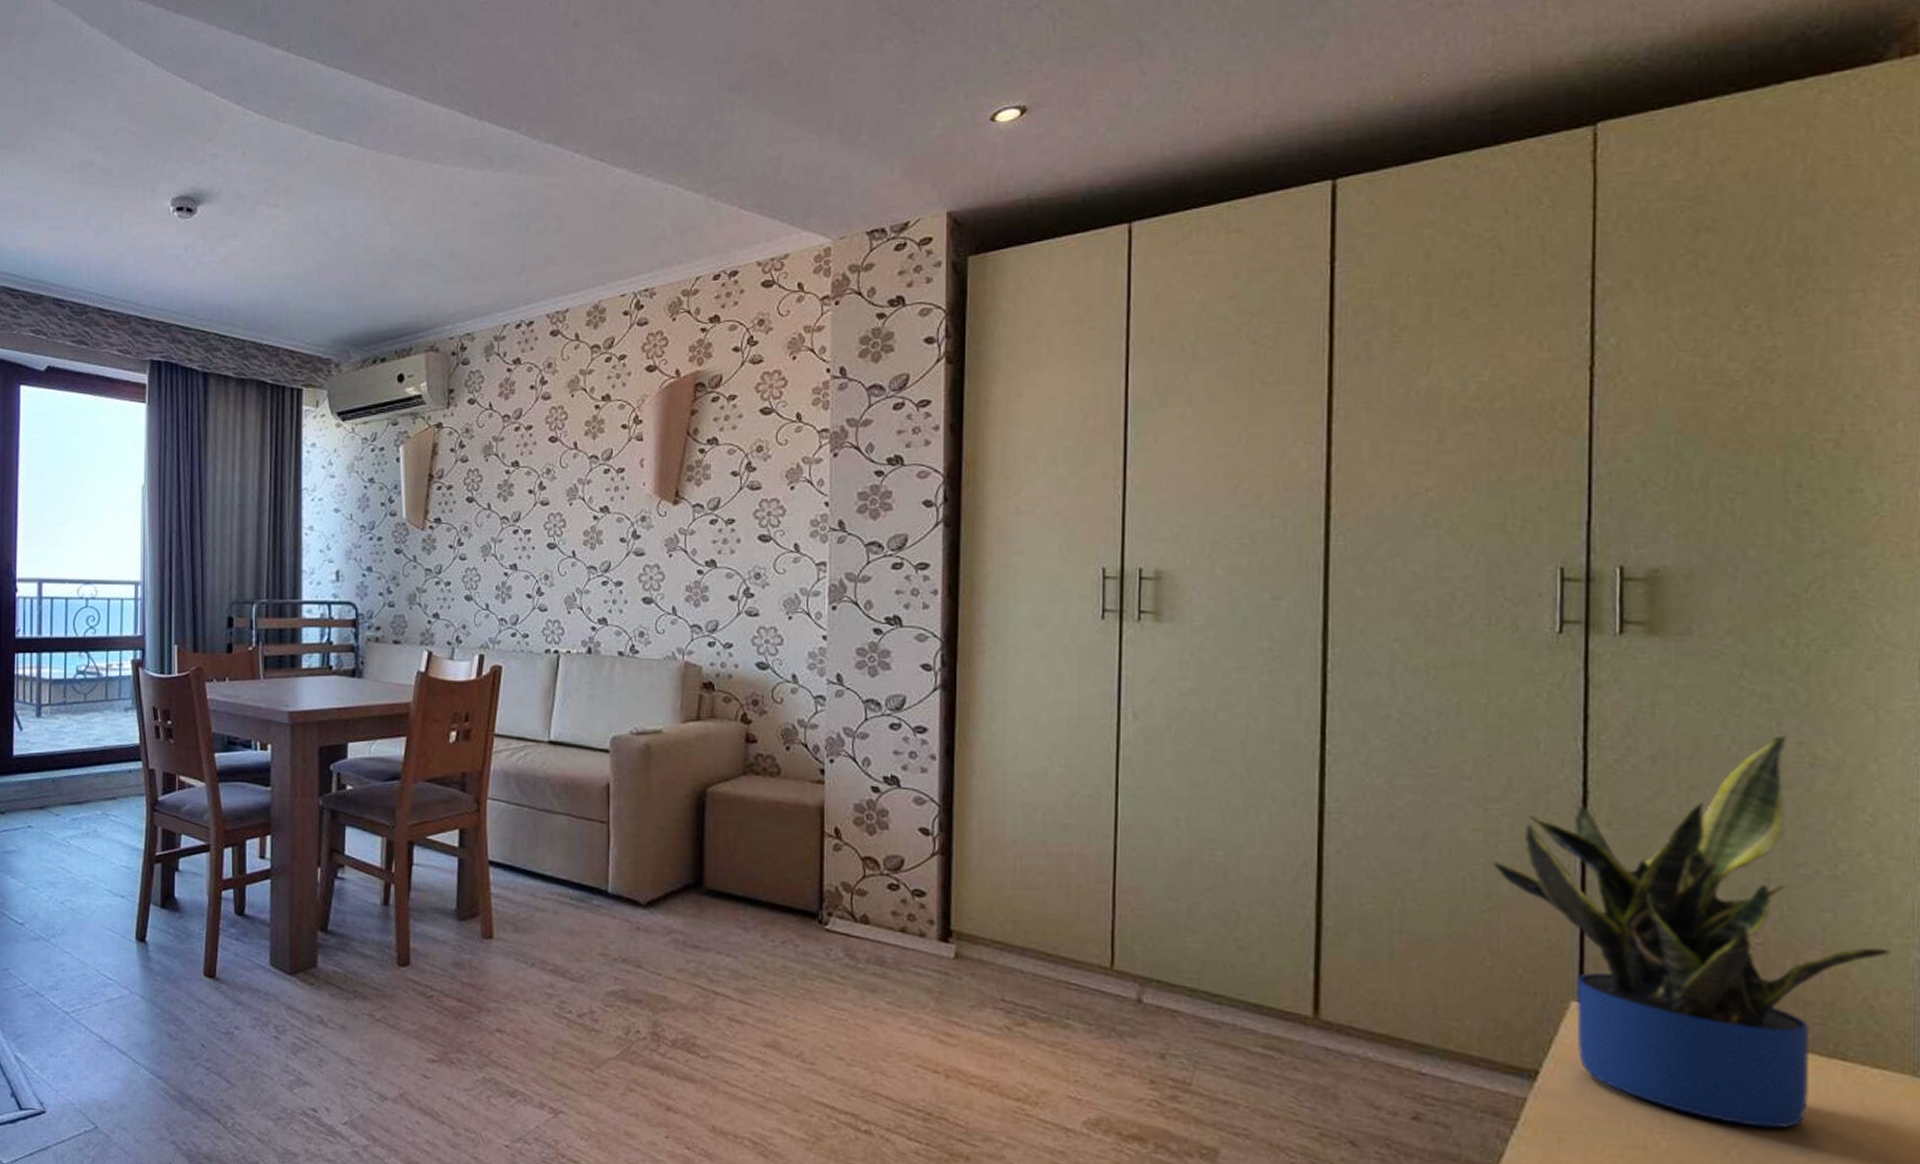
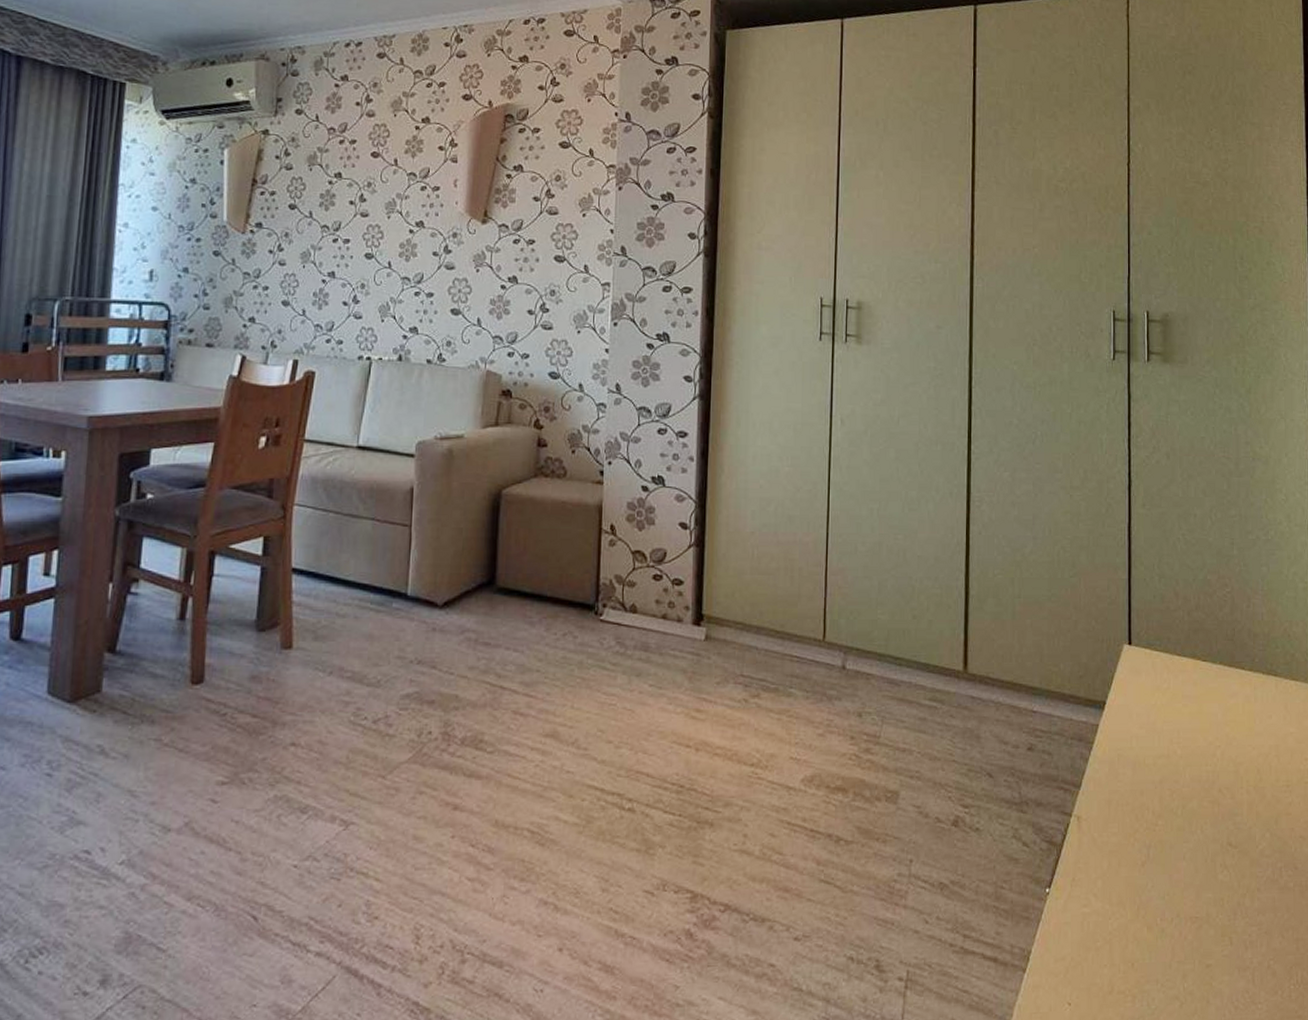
potted plant: present [1492,735,1891,1129] -> none [1076,437,1298,732]

